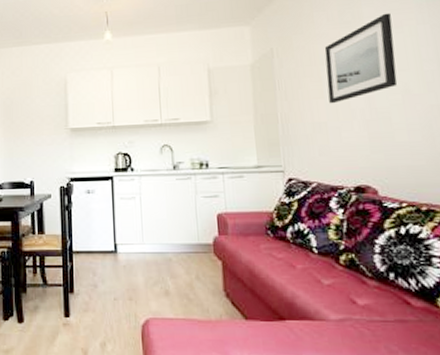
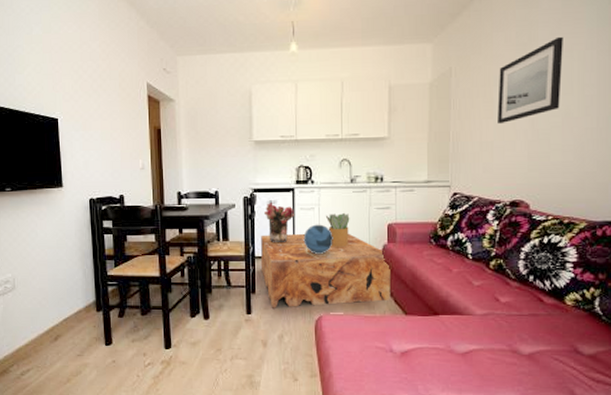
coffee table: none [79,224,227,311] -> present [261,233,391,308]
bouquet: none [81,192,115,237] -> present [263,203,295,243]
decorative sphere: none [124,215,158,249] -> present [303,224,333,255]
potted plant: none [147,201,175,240] -> present [325,212,350,247]

